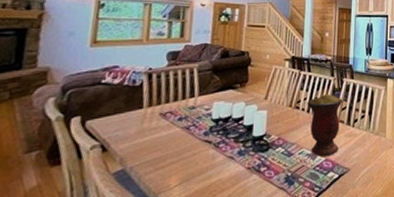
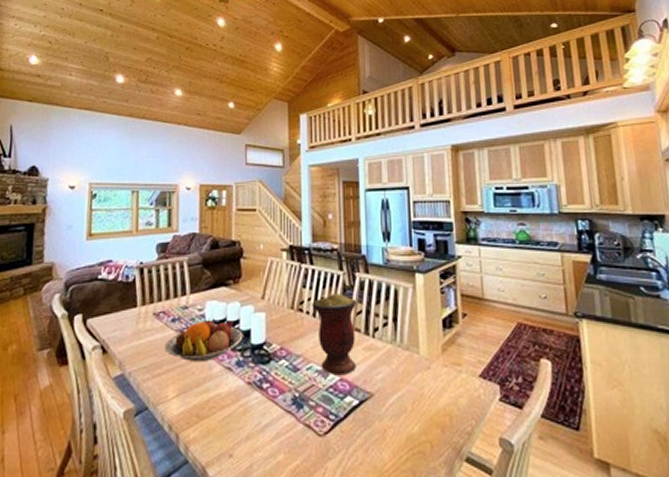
fruit bowl: none [169,116,246,155] -> present [164,318,243,363]

